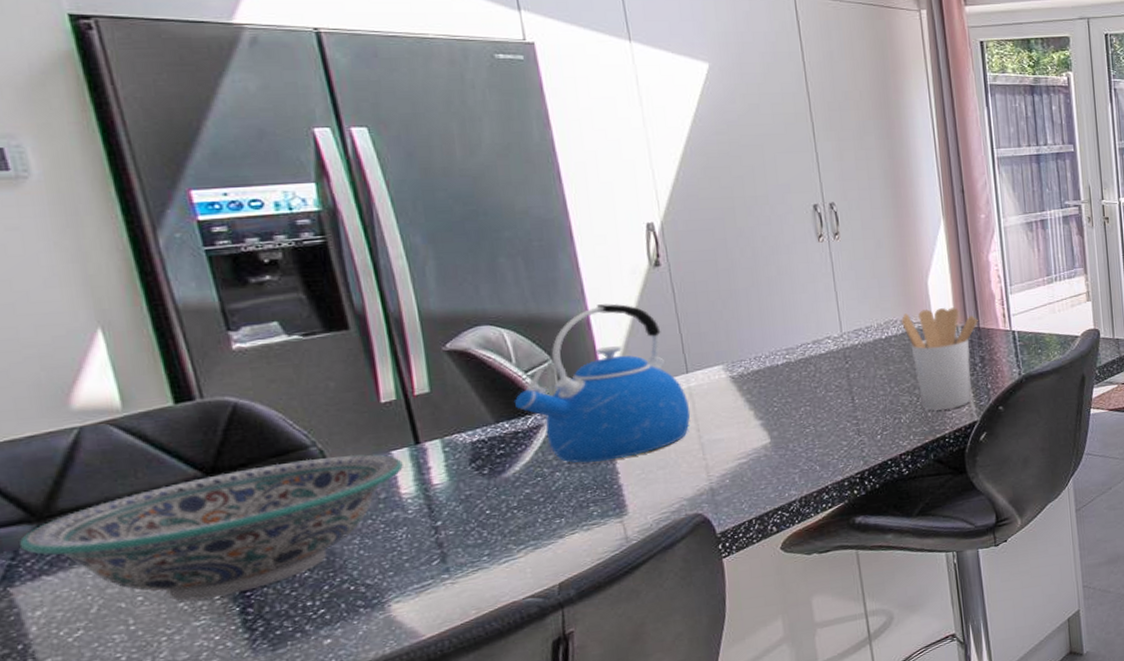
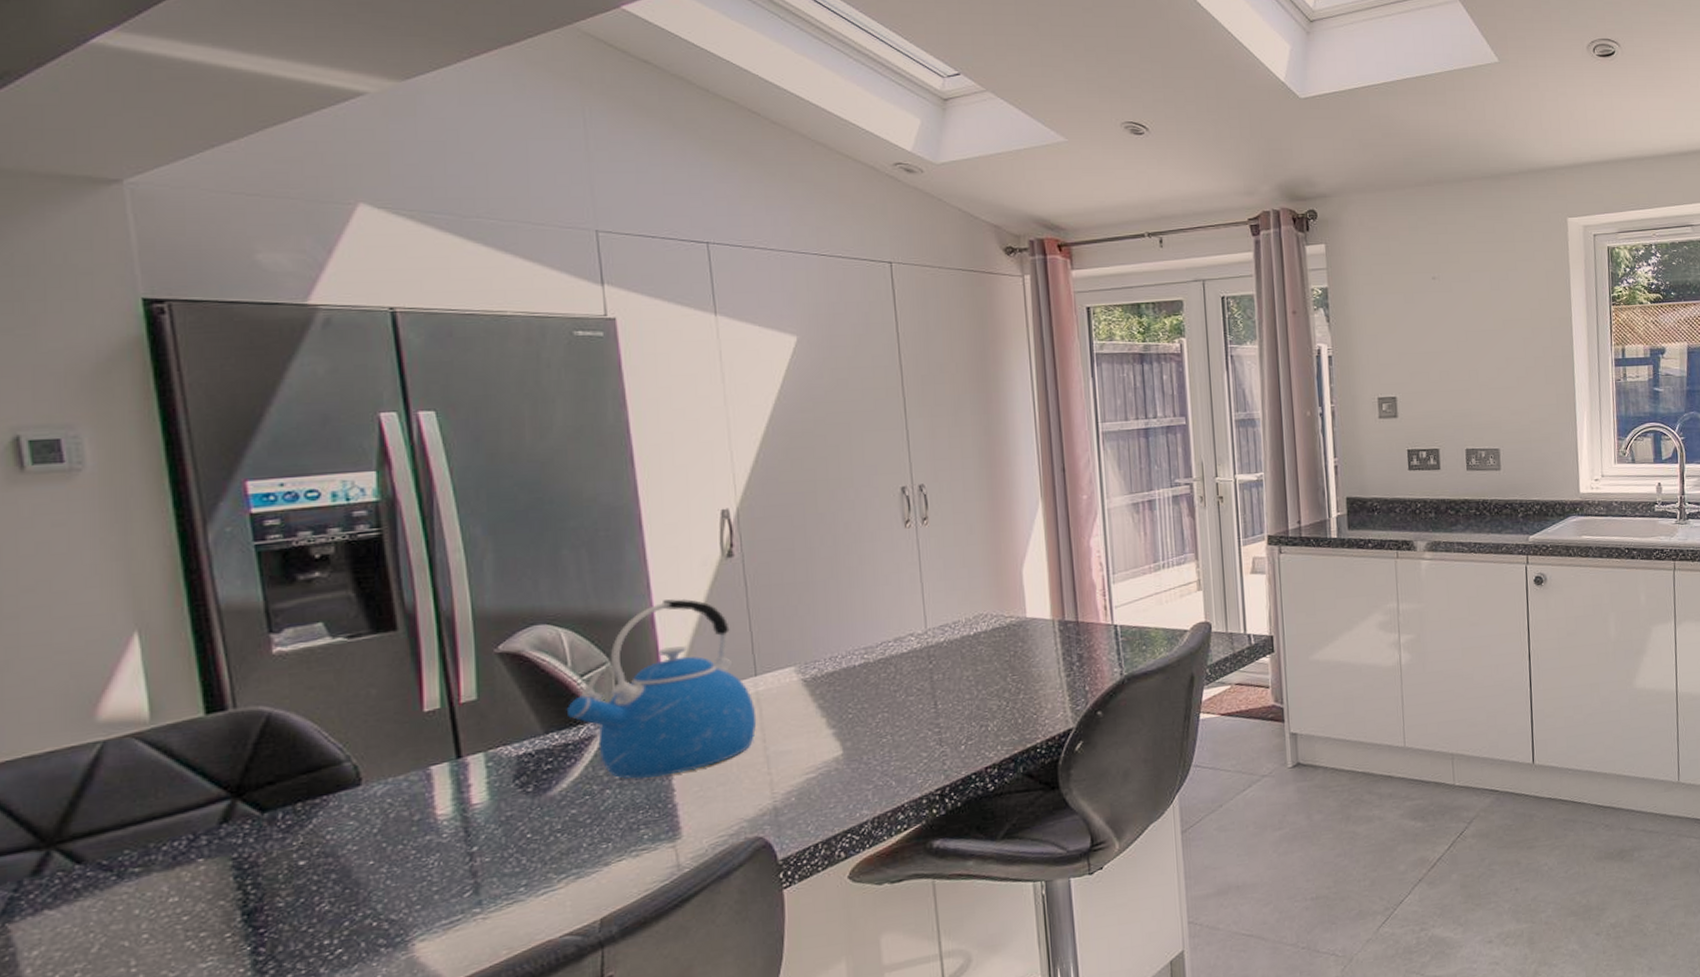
decorative bowl: present [20,454,403,601] -> none [26,770,442,939]
utensil holder: present [900,307,978,411] -> none [991,599,1077,717]

